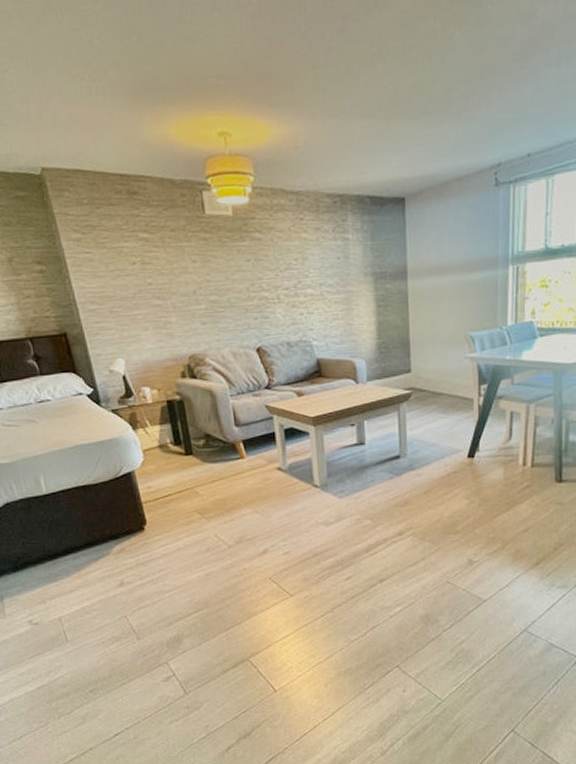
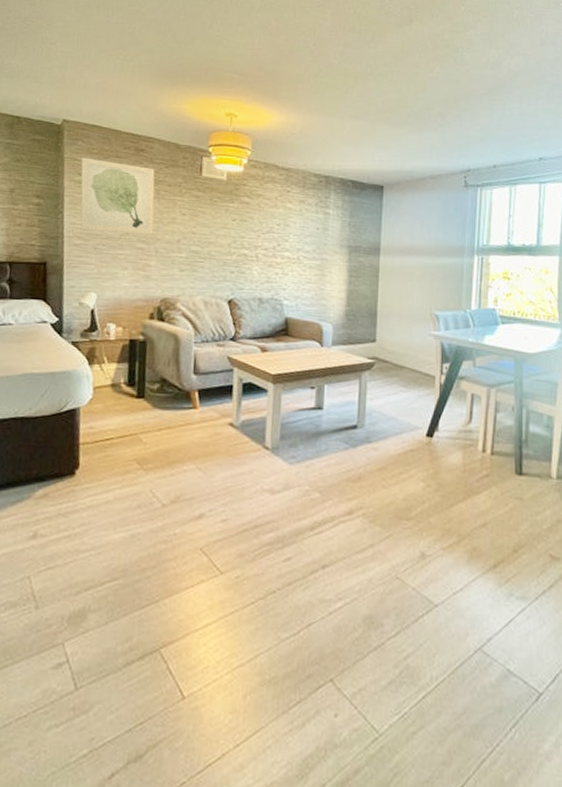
wall art: none [73,210,167,293] -> present [80,157,155,236]

